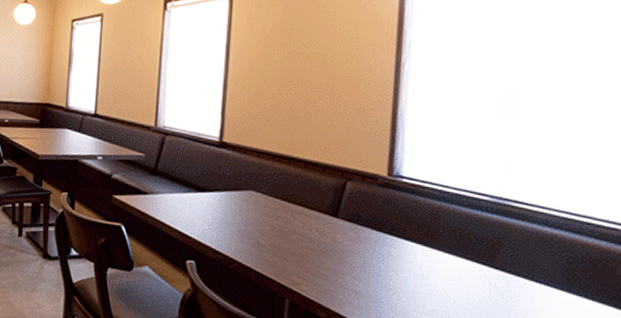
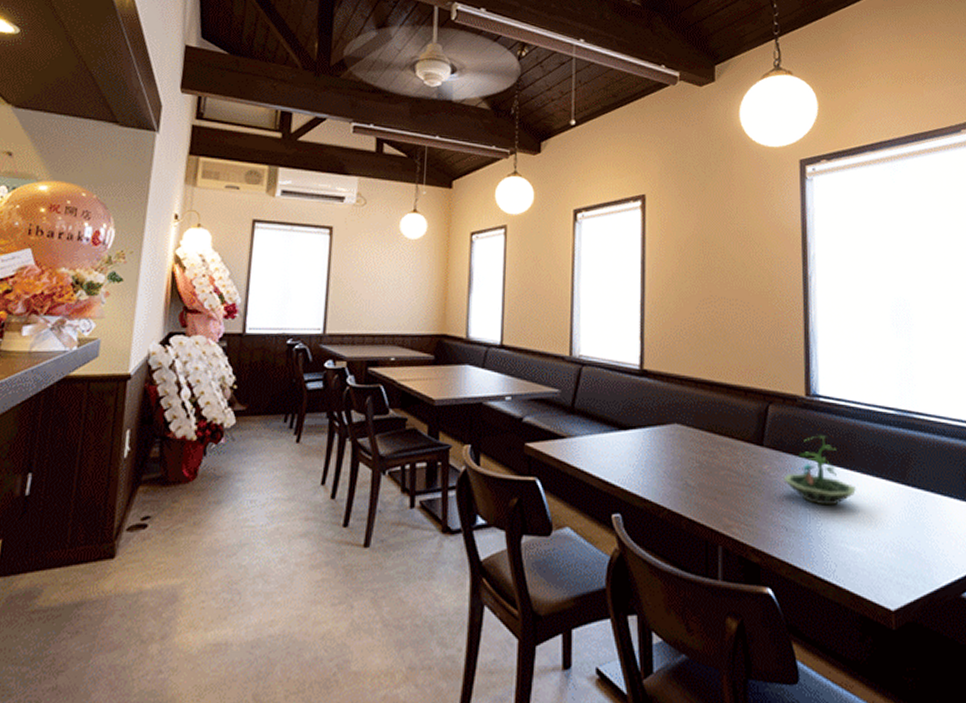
terrarium: none [356,213,435,279] -> present [783,435,856,506]

